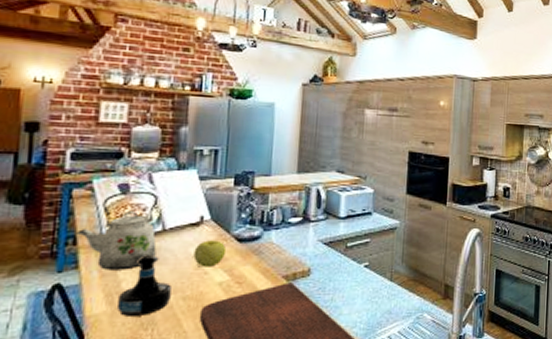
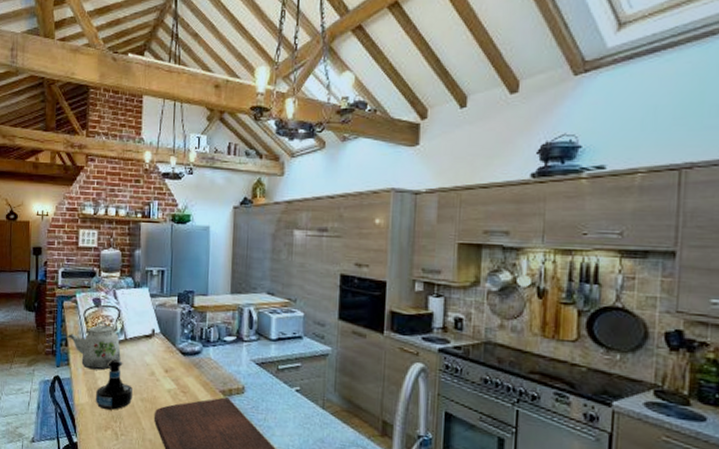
apple: present [193,240,227,267] -> none [148,351,173,375]

